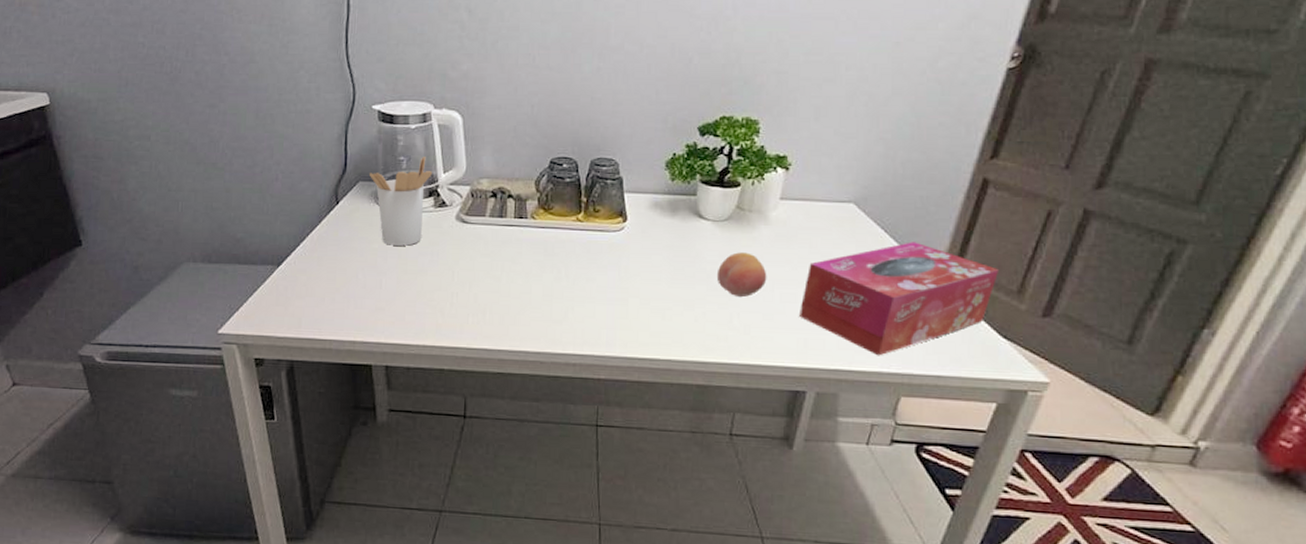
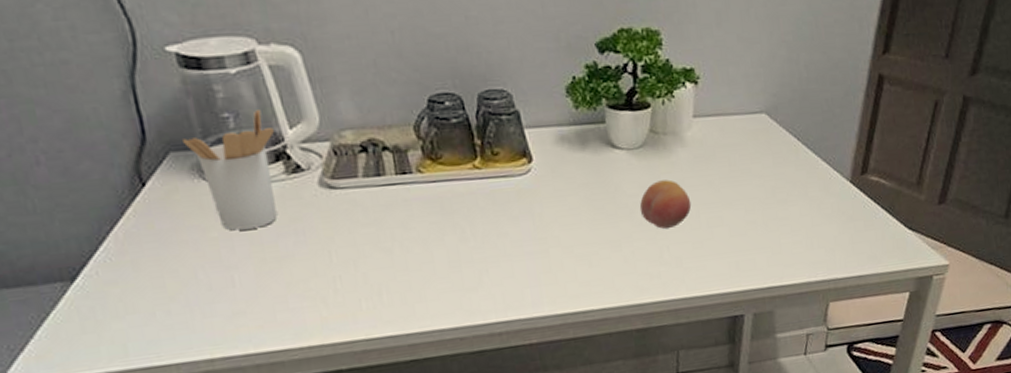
tissue box: present [800,242,1000,356] -> none [727,146,901,267]

